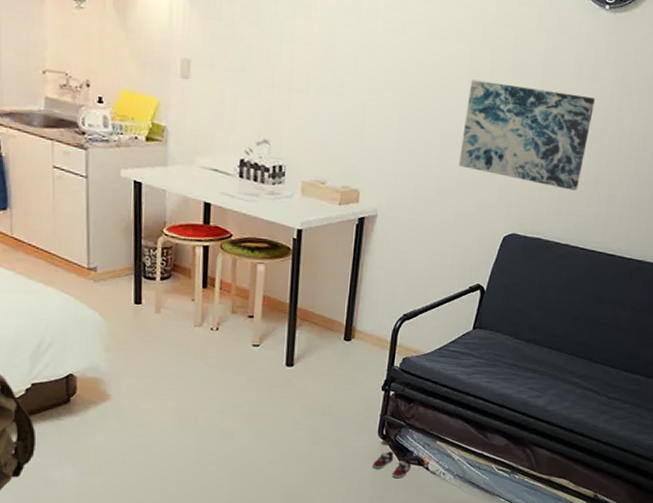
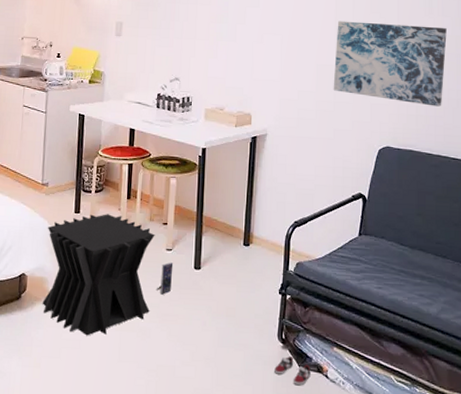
side table: none [98,305,261,440] -> present [42,214,174,336]

